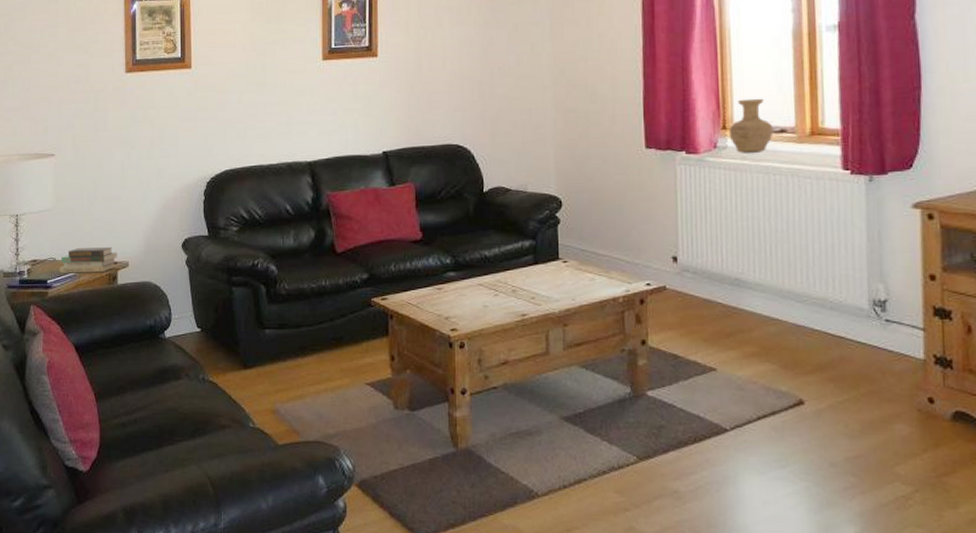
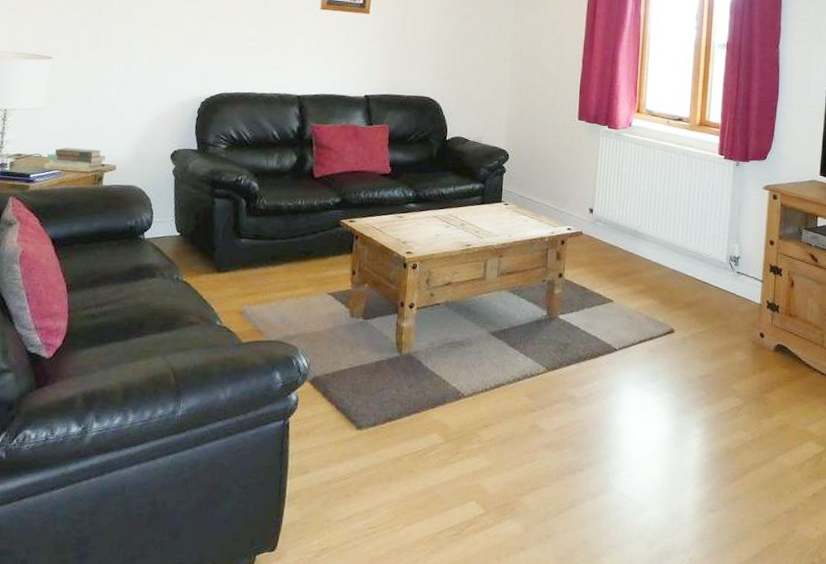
vase: present [728,98,774,154] -> none [641,91,674,135]

